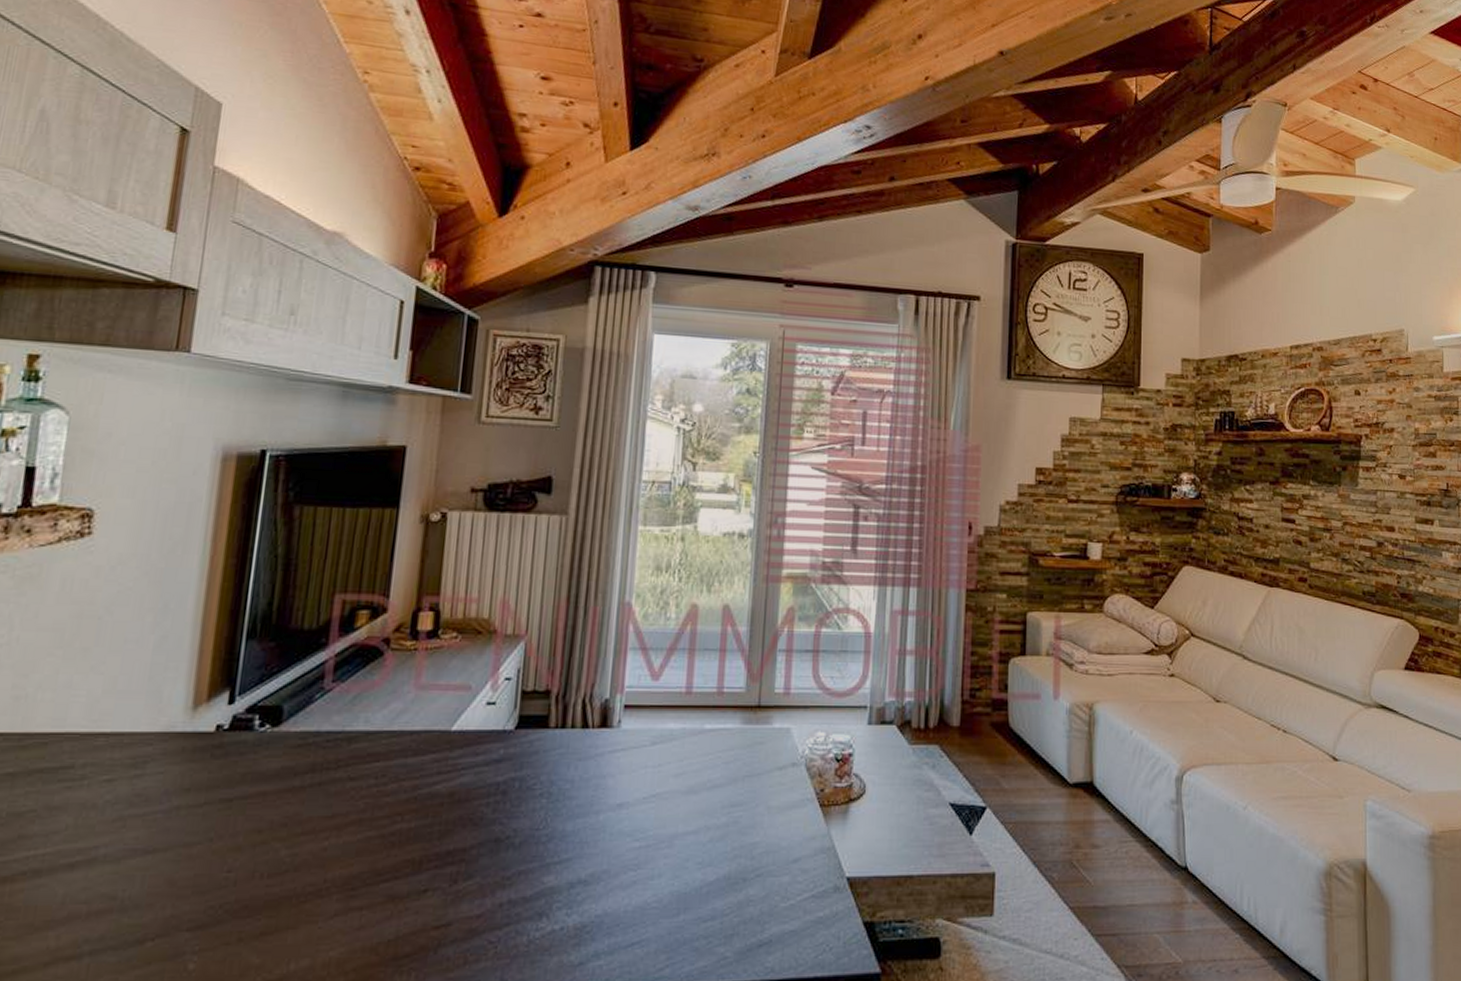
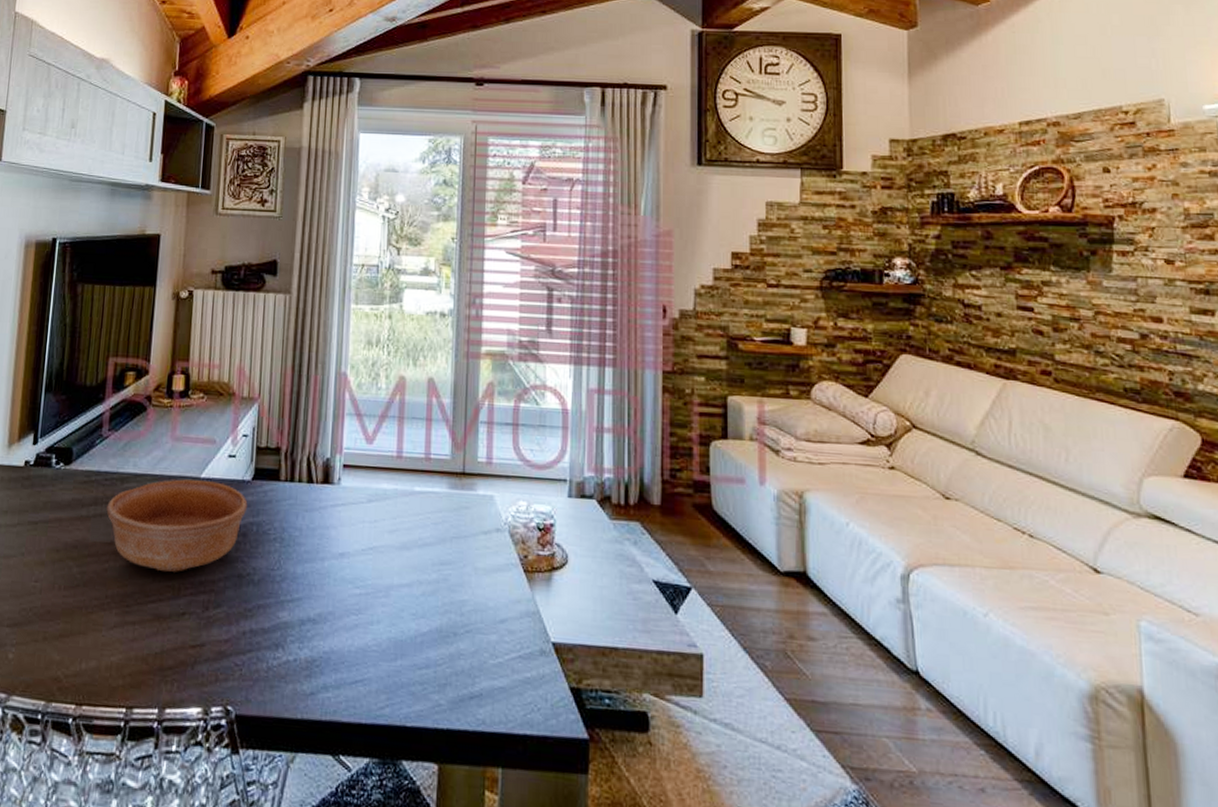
bowl: none [327,734,509,843] -> present [106,479,248,572]

